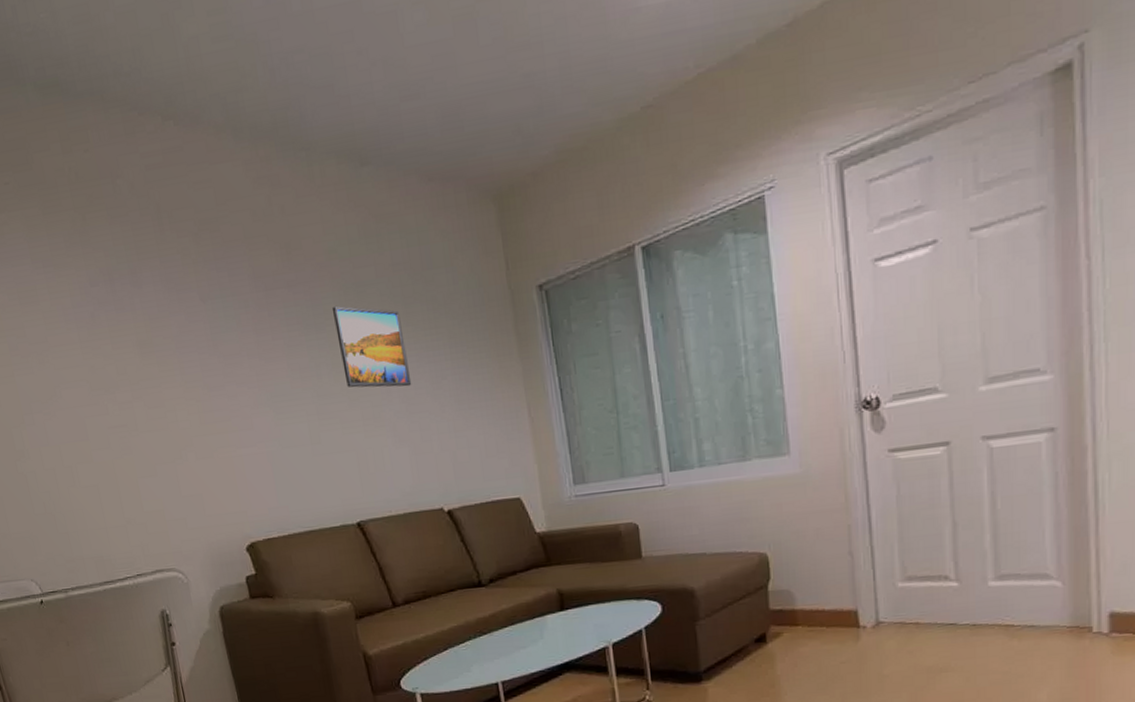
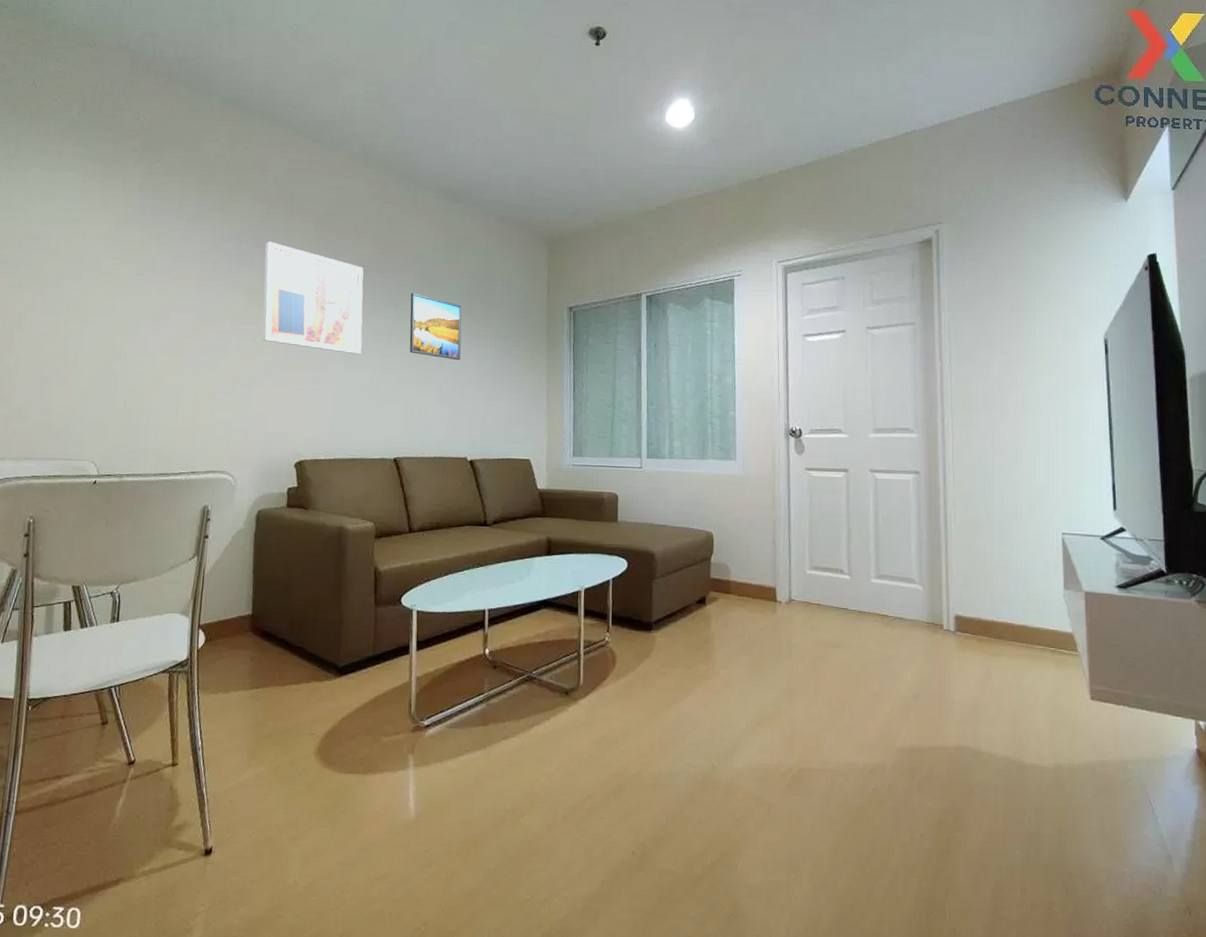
wall art: none [142,273,290,406] -> present [262,241,364,354]

